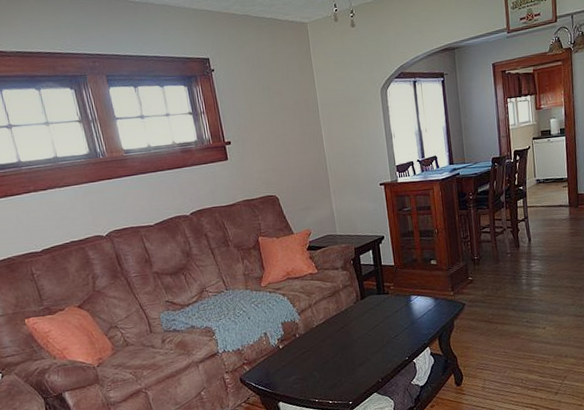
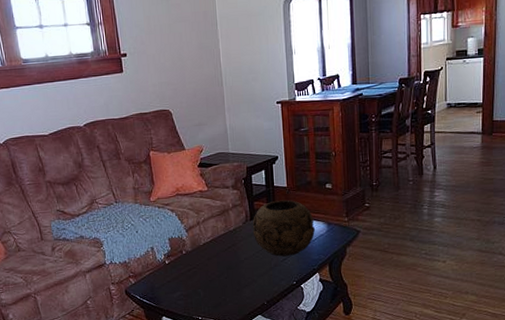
decorative bowl: none [363,277,423,334] -> present [252,199,315,257]

